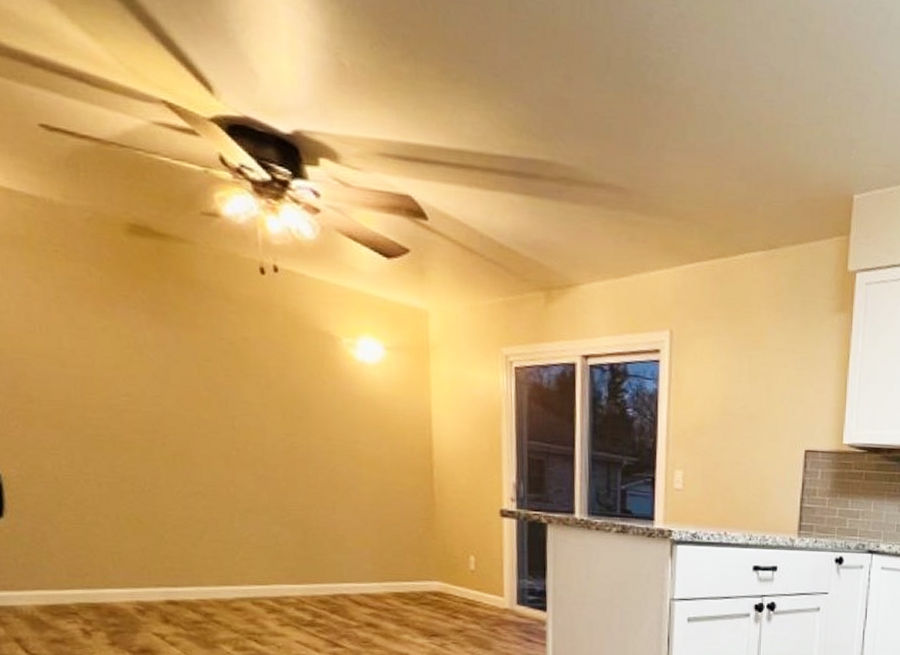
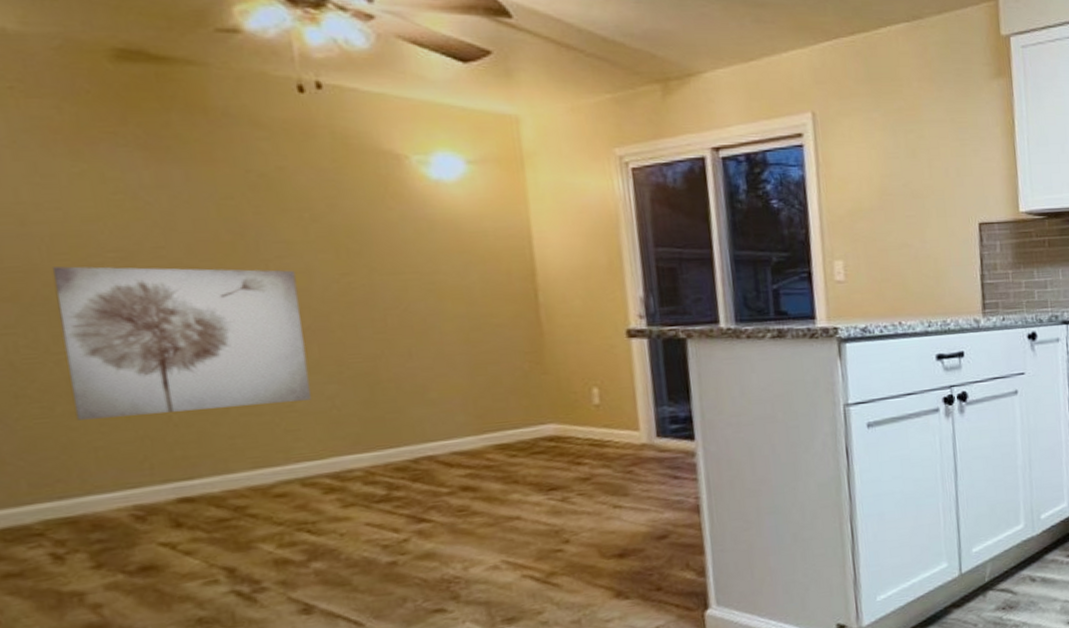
wall art: none [84,404,261,536] -> present [52,266,311,420]

